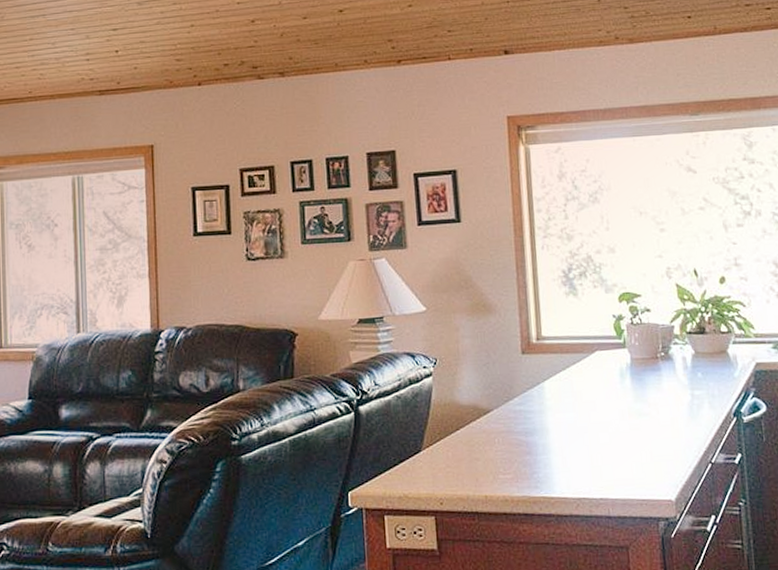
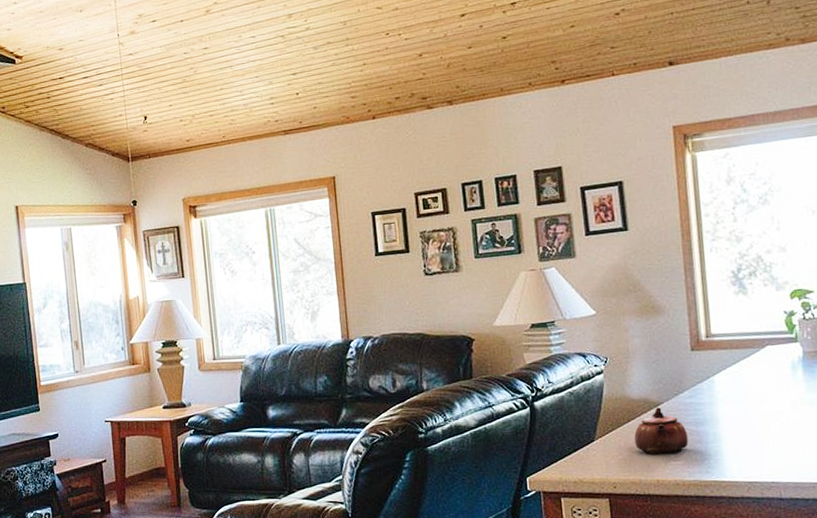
teapot: none [463,415,518,467] -> present [634,407,689,455]

